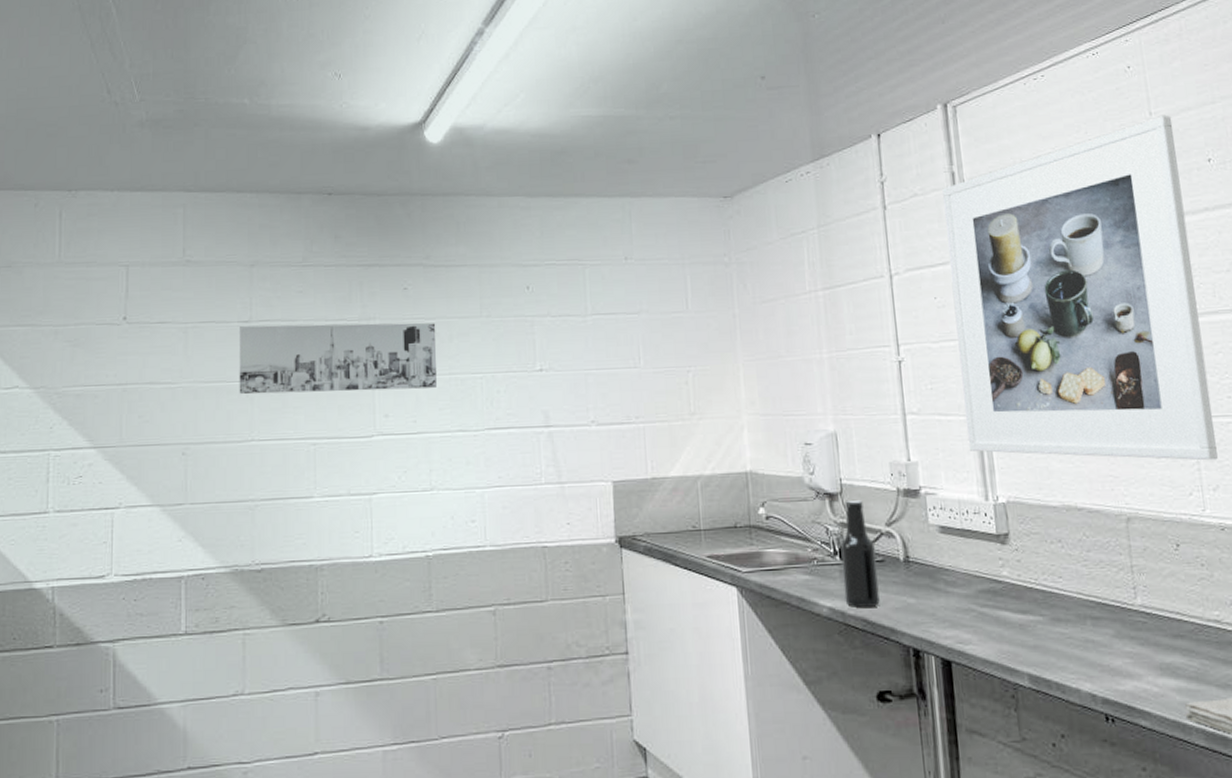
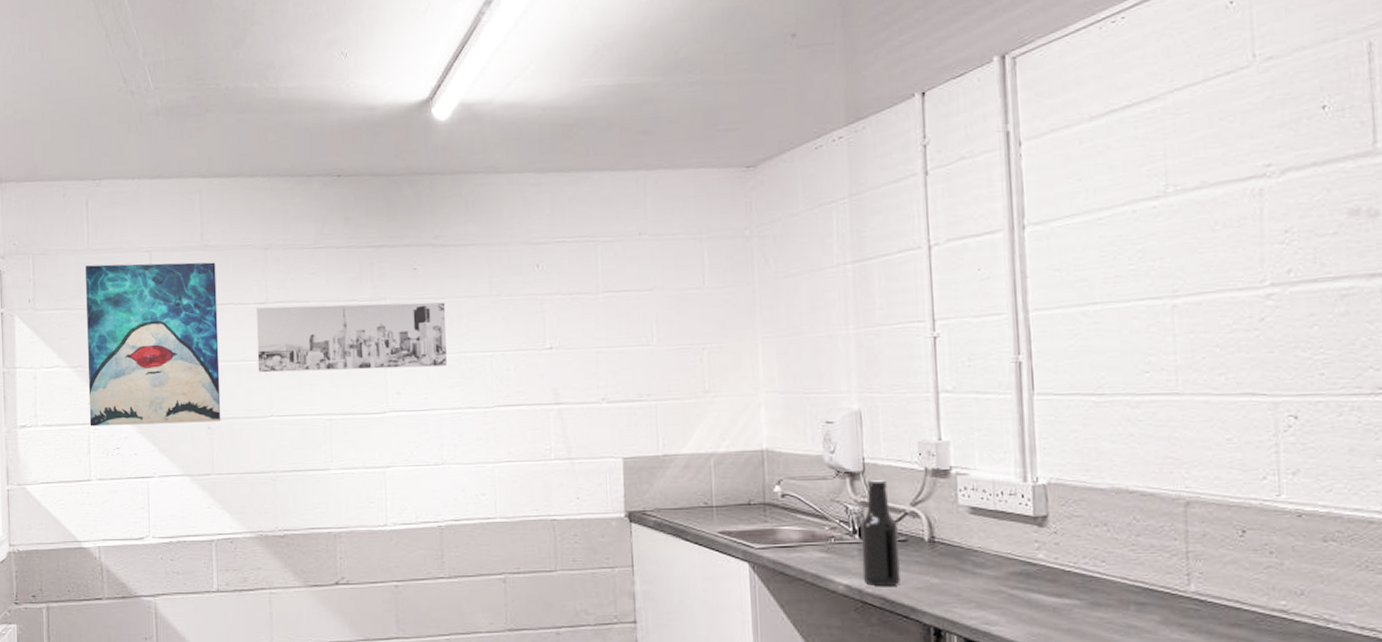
wall art: none [50,278,198,453] -> present [85,262,221,427]
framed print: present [942,116,1218,461] -> none [993,57,1301,443]

